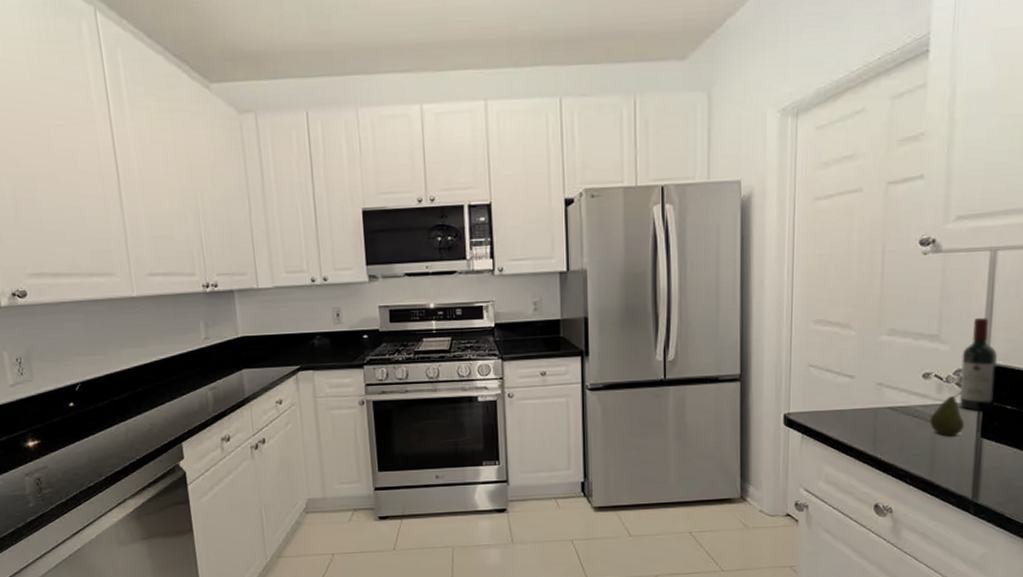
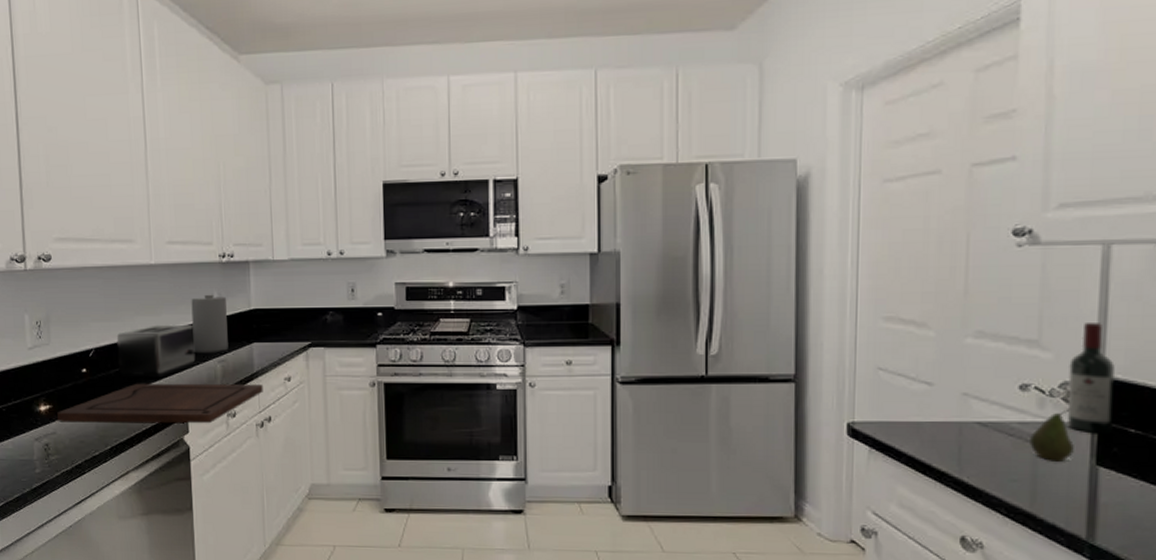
cutting board: none [47,409,256,455] -> present [57,384,263,424]
toaster: none [102,354,186,411] -> present [116,324,196,379]
paper towel holder: none [177,324,219,382] -> present [191,294,229,354]

